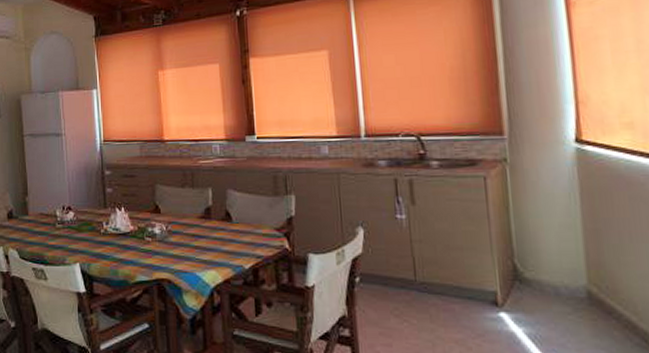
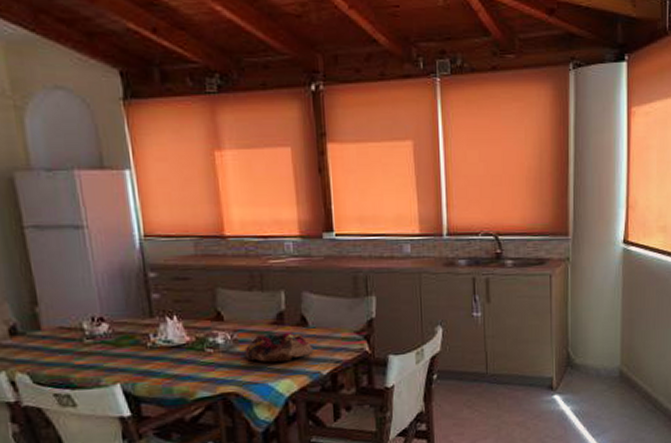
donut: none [177,225,237,254] -> present [244,331,314,363]

